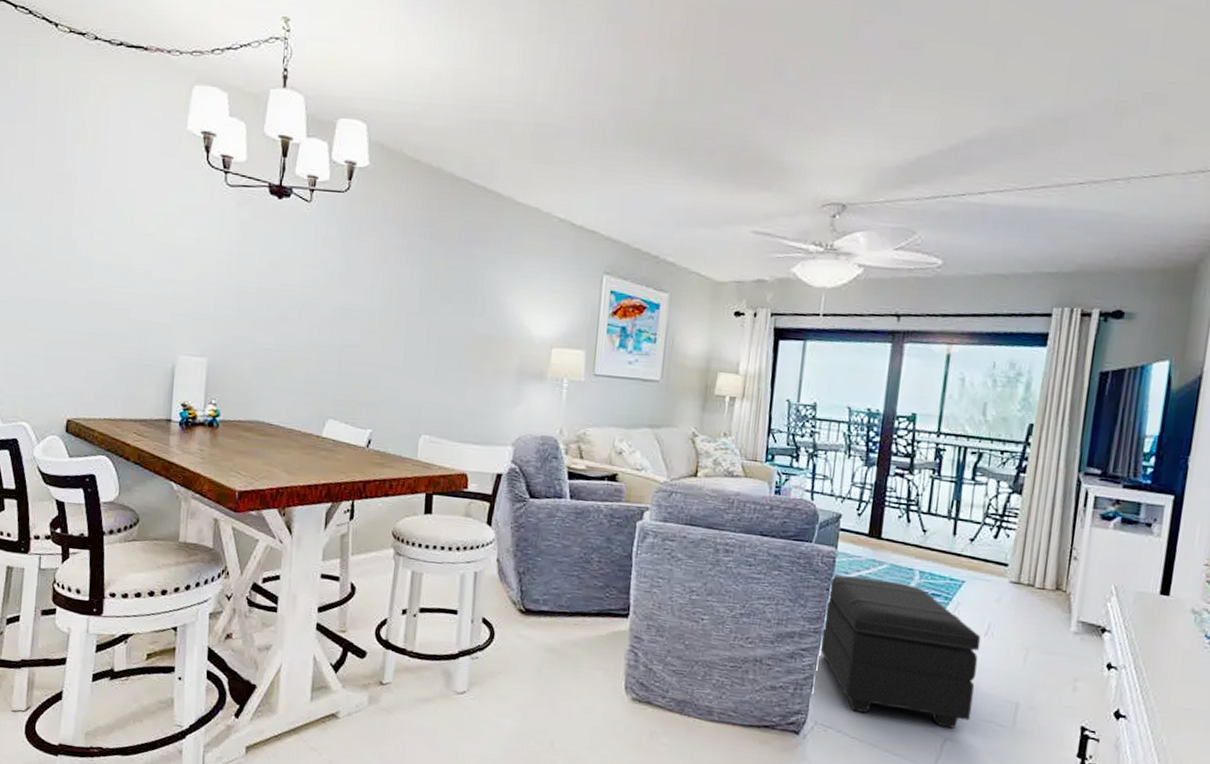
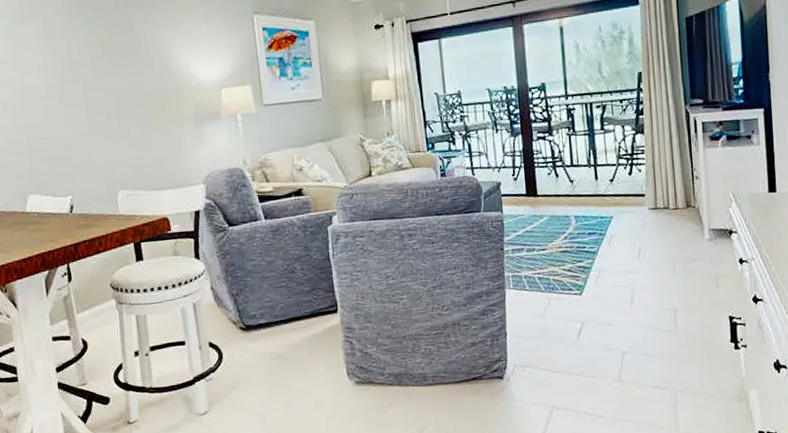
footstool: present [819,574,981,729] -> none [503,229,641,348]

